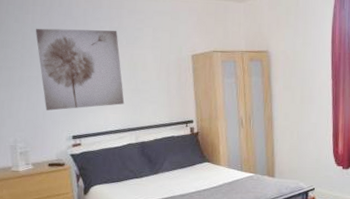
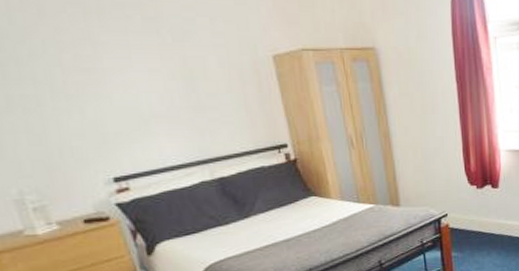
wall art: present [35,28,125,111] -> none [15,19,185,144]

